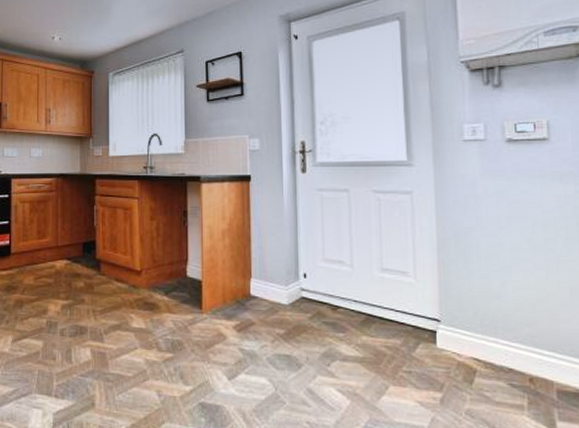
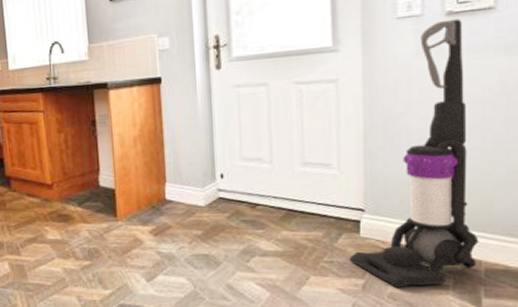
vacuum cleaner: none [427,146,549,404] -> present [349,18,479,287]

